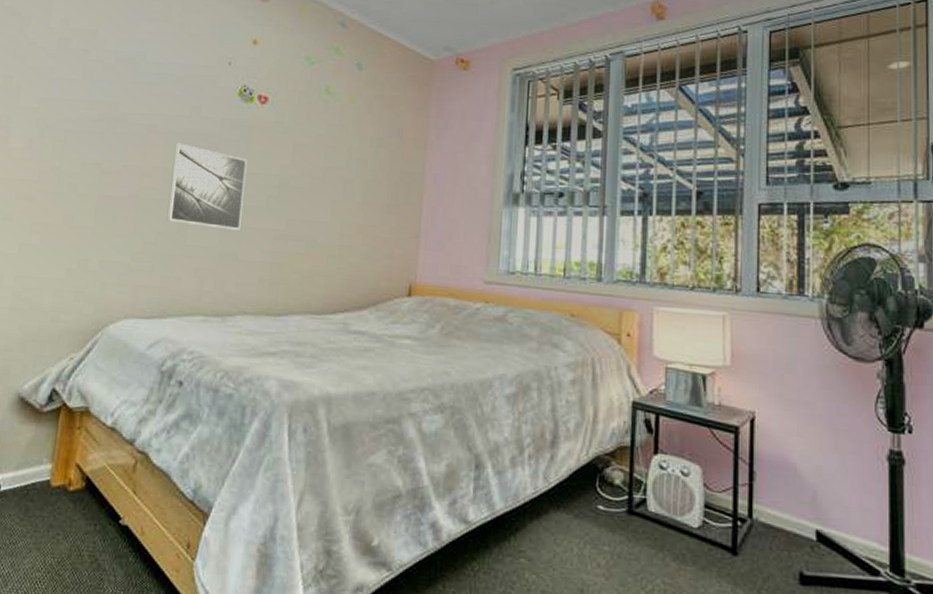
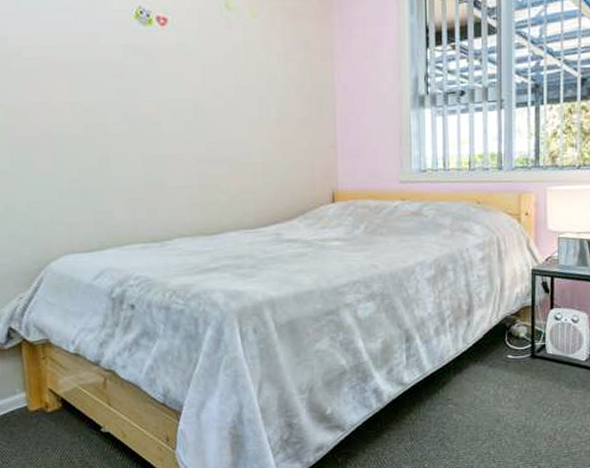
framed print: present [166,143,247,230] -> none [79,75,163,159]

